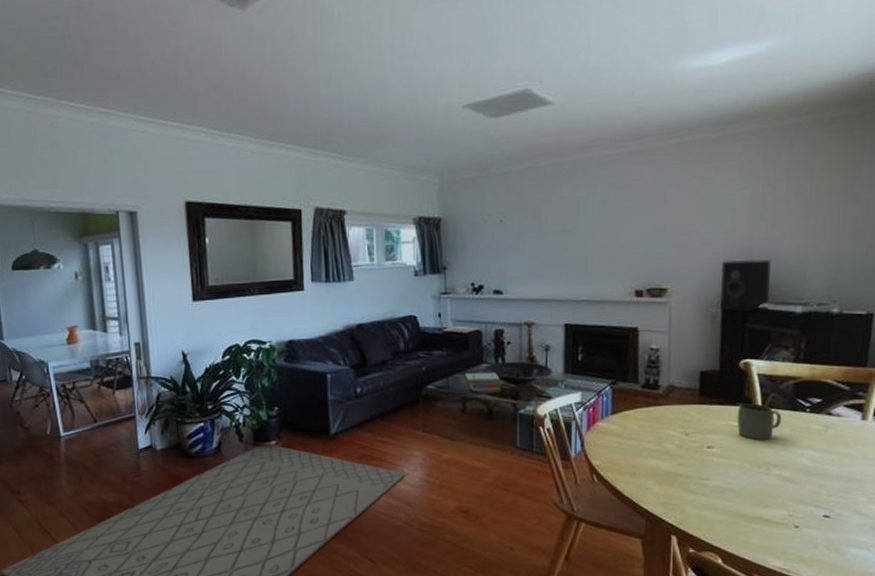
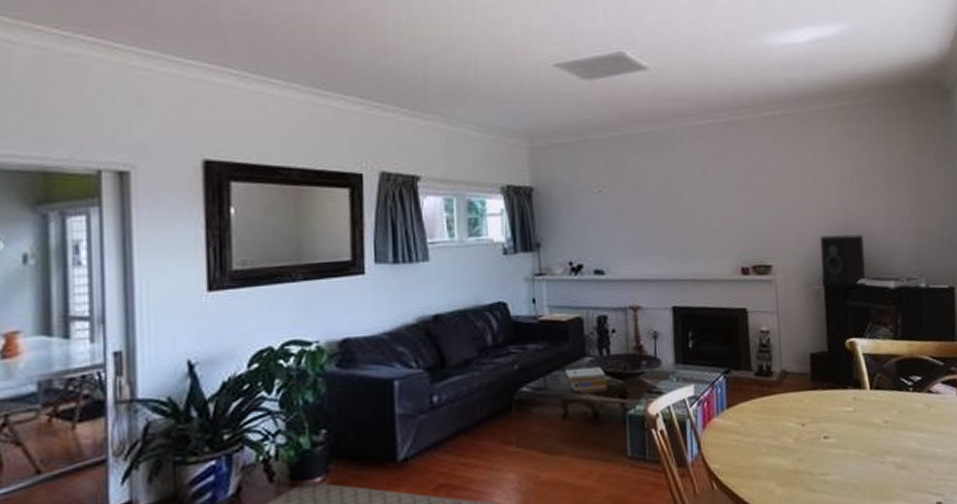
mug: present [736,403,782,440] -> none [848,385,889,426]

